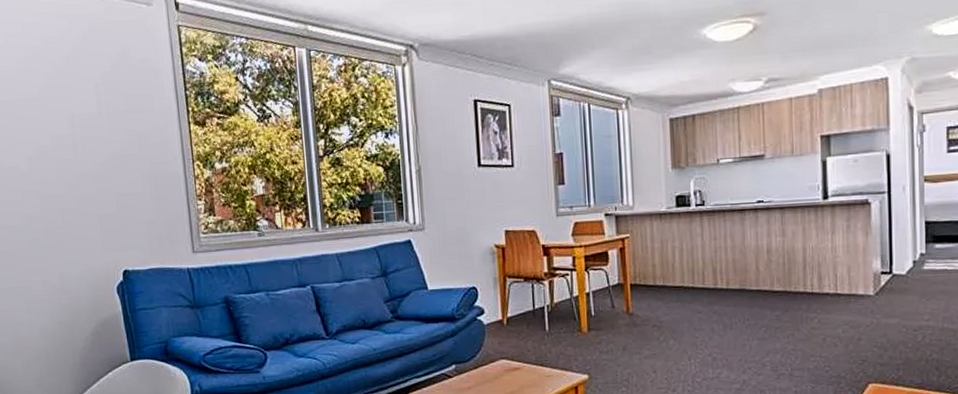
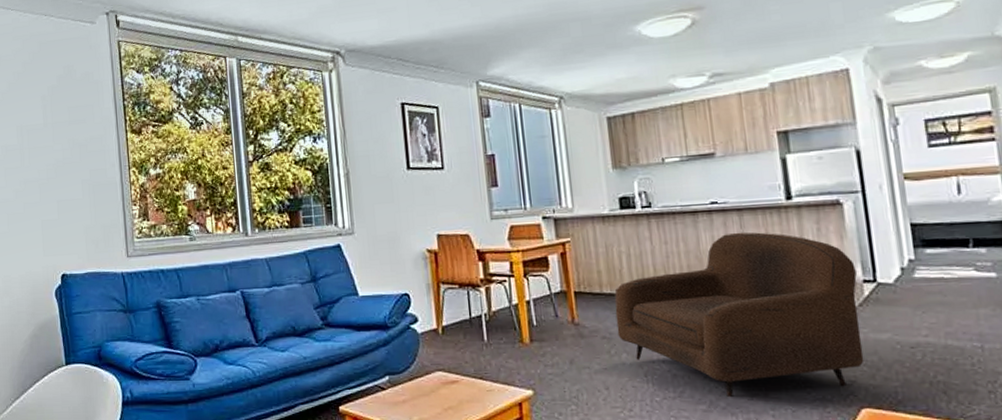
armchair: none [666,228,876,376] -> present [614,232,864,397]

